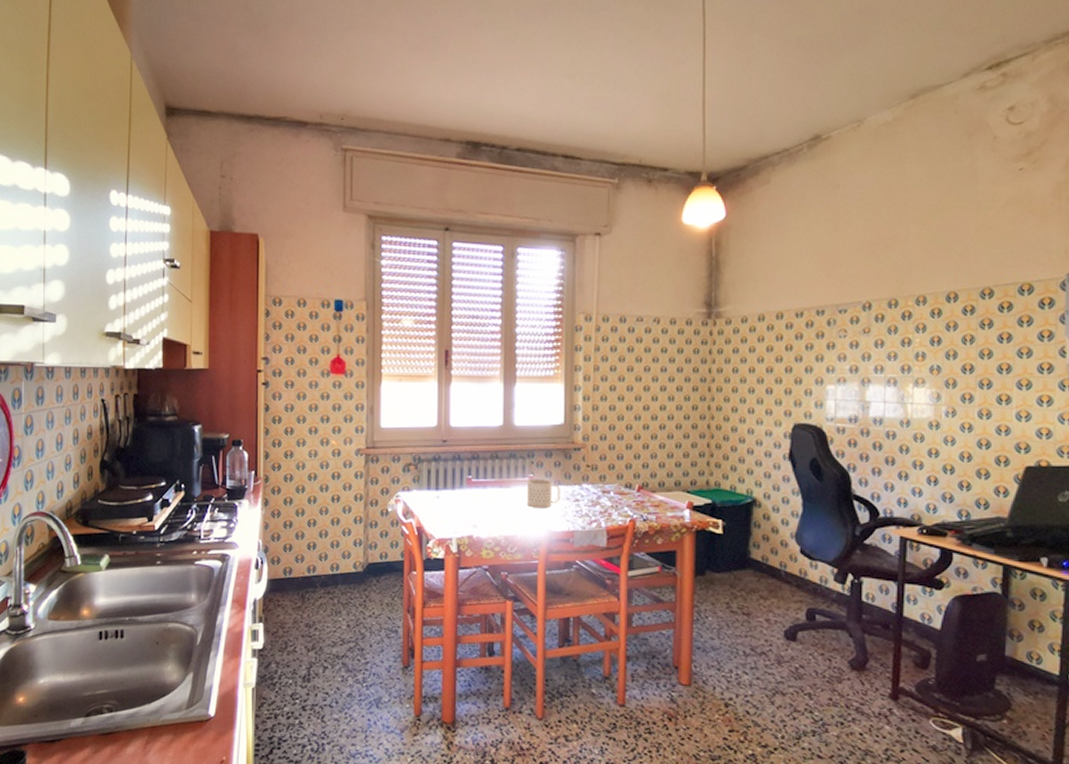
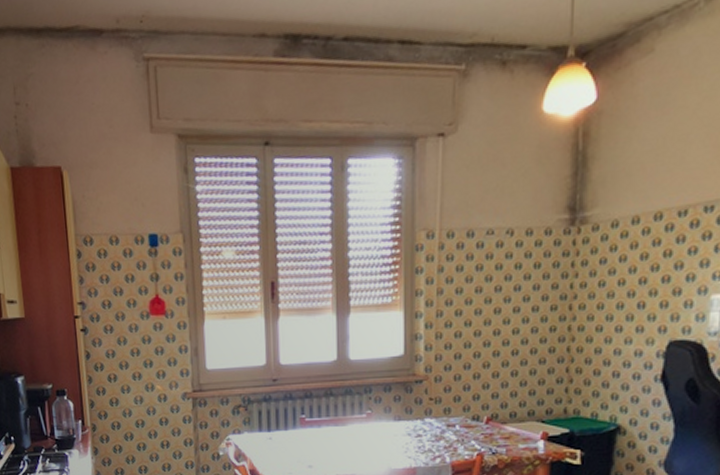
mug: present [528,479,560,509] -> none [365,415,401,446]

